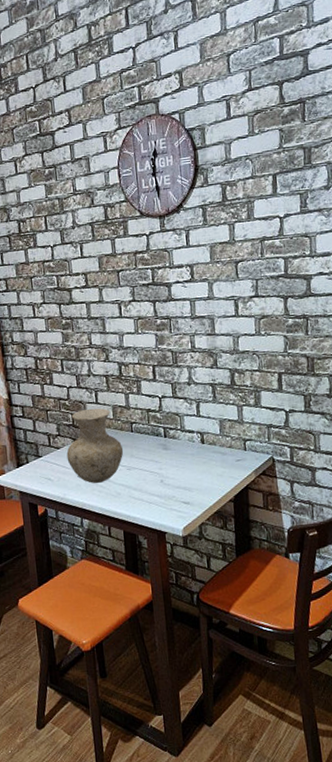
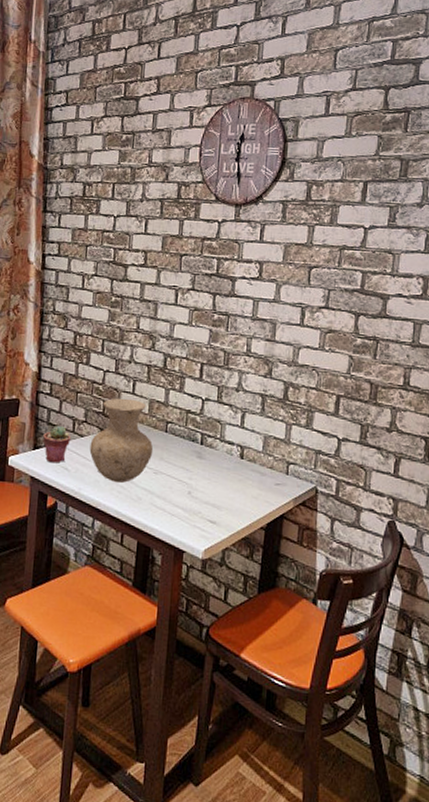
potted succulent: none [24,442,49,477] -> present [43,425,70,463]

